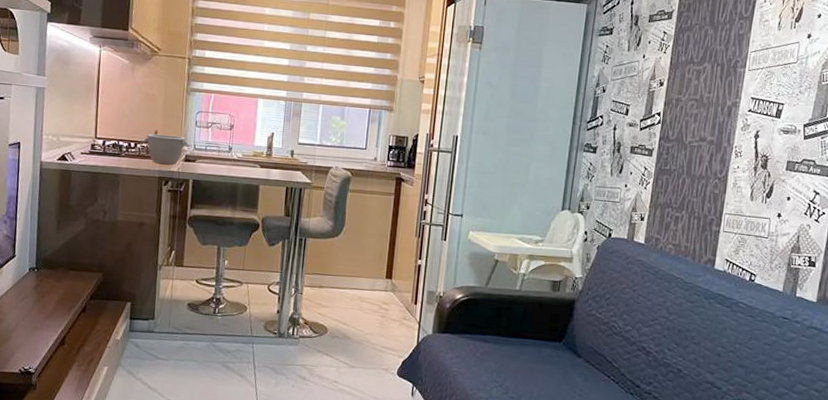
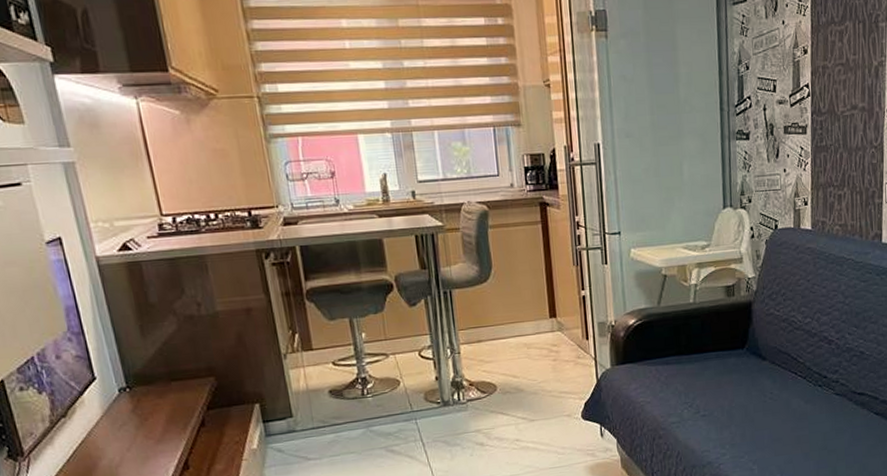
cooking pot: present [140,129,191,165] -> none [220,192,288,235]

